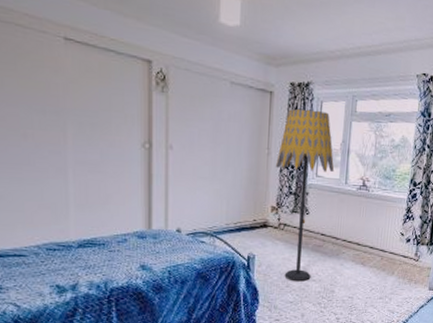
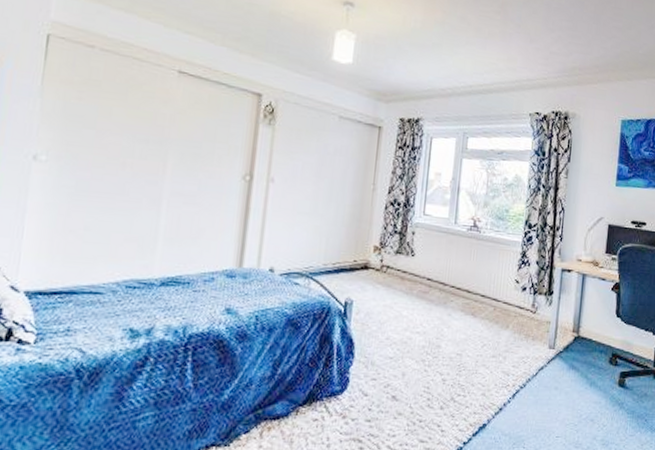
floor lamp: present [276,109,335,282] -> none [381,144,443,334]

